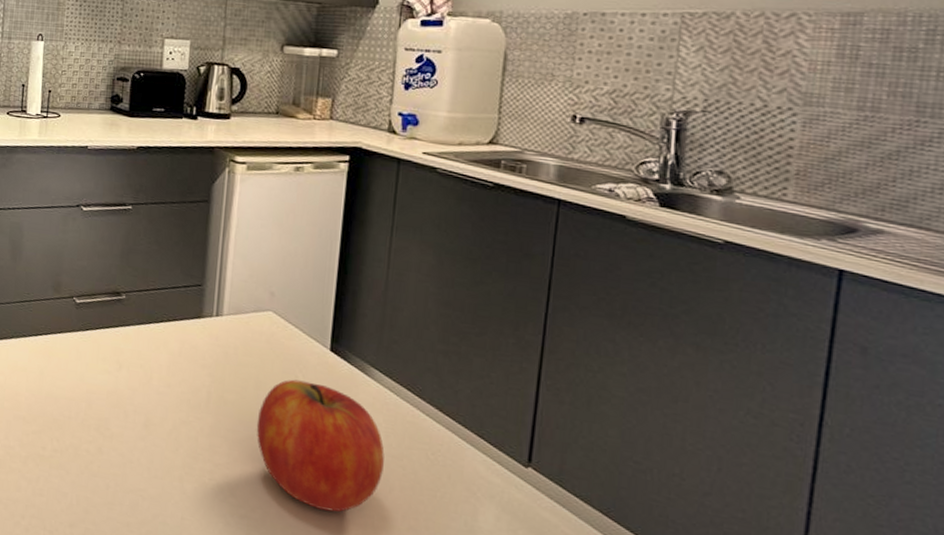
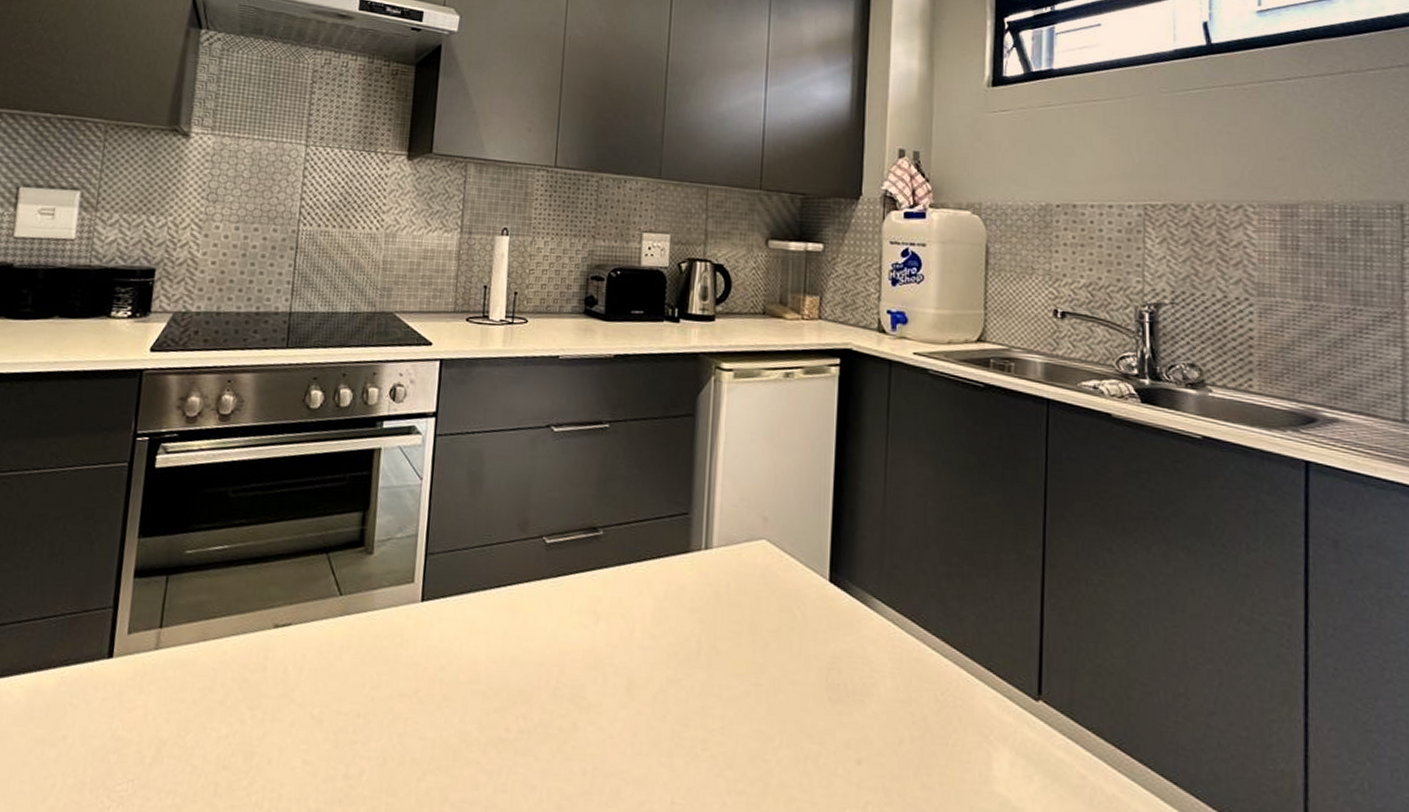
fruit: present [256,379,385,512] -> none [753,618,892,776]

